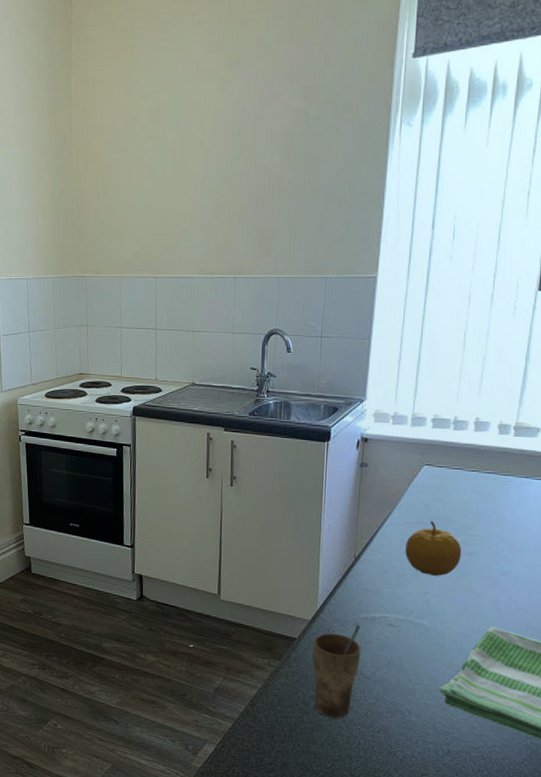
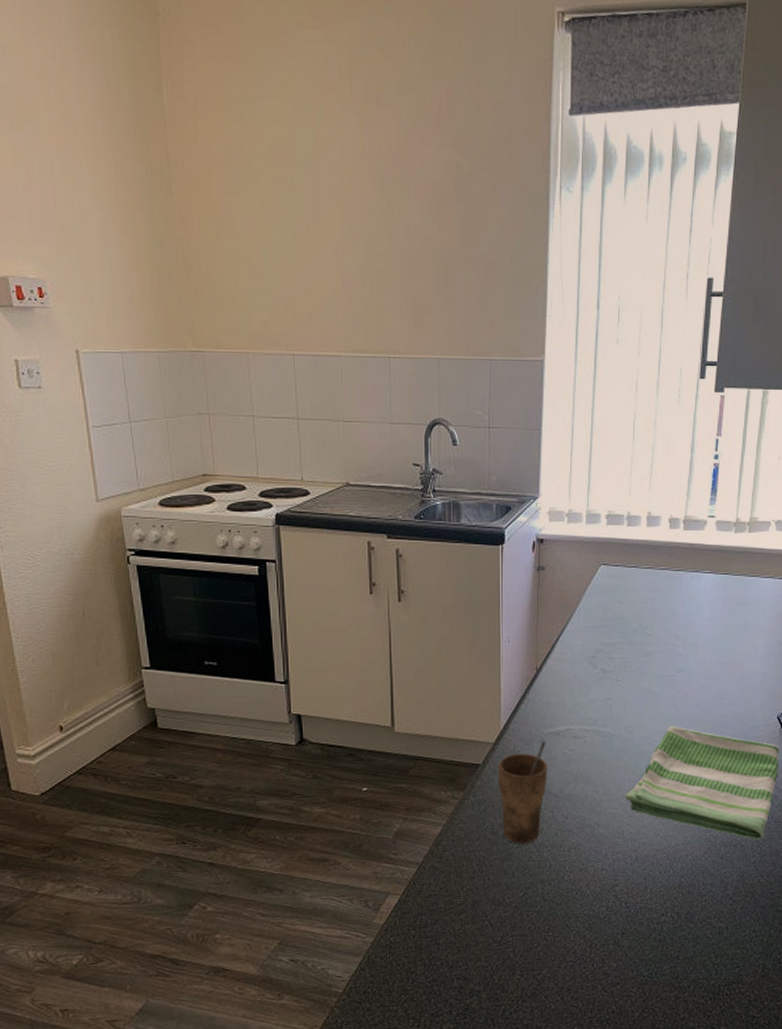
fruit: present [405,520,462,576] -> none [587,623,640,680]

